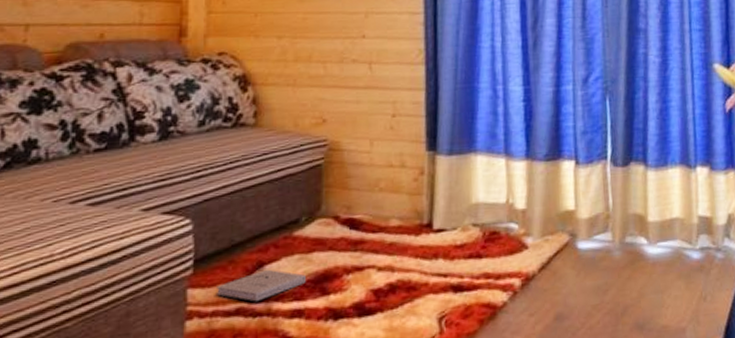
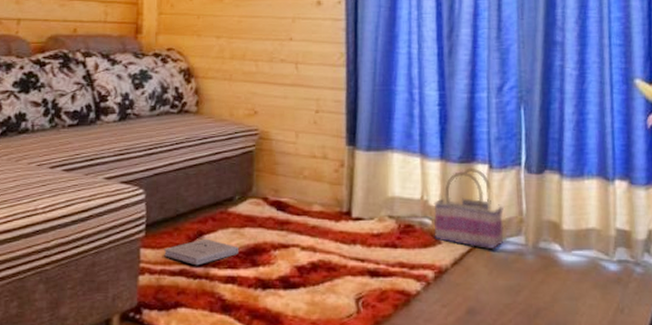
basket: none [519,164,592,250] -> present [433,167,505,250]

